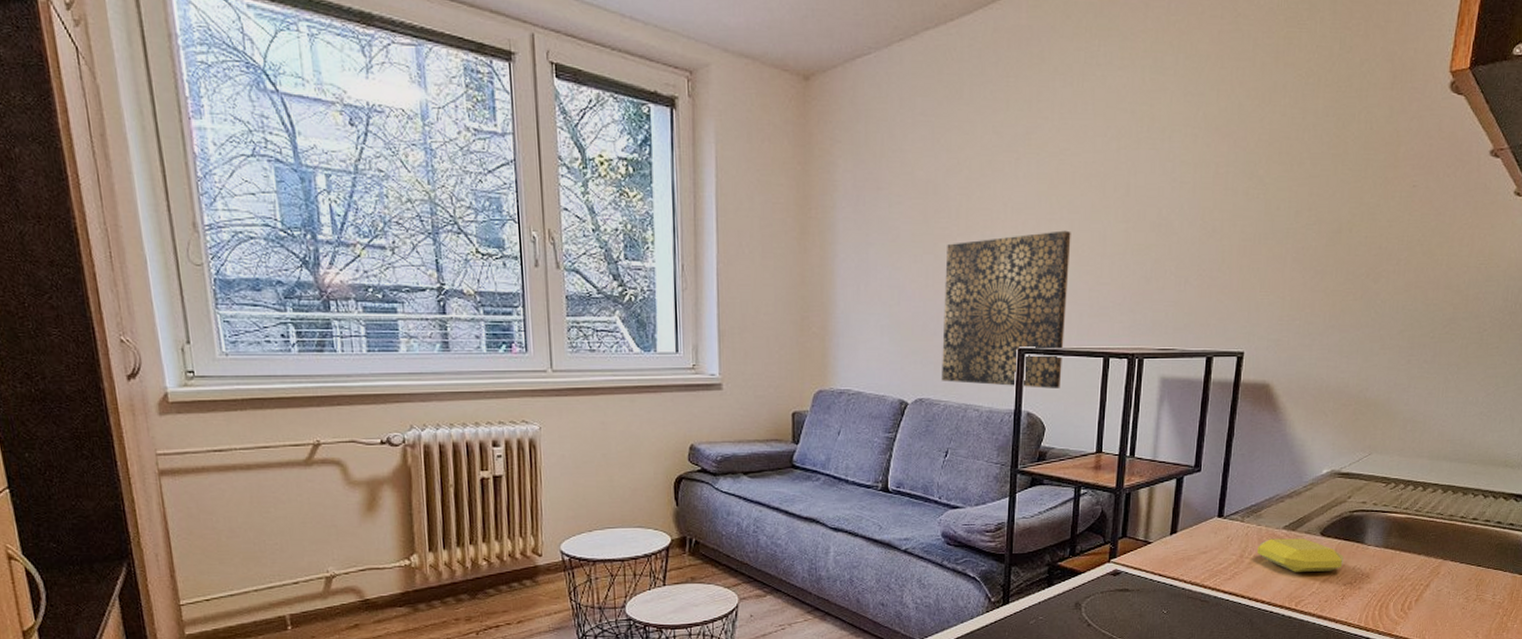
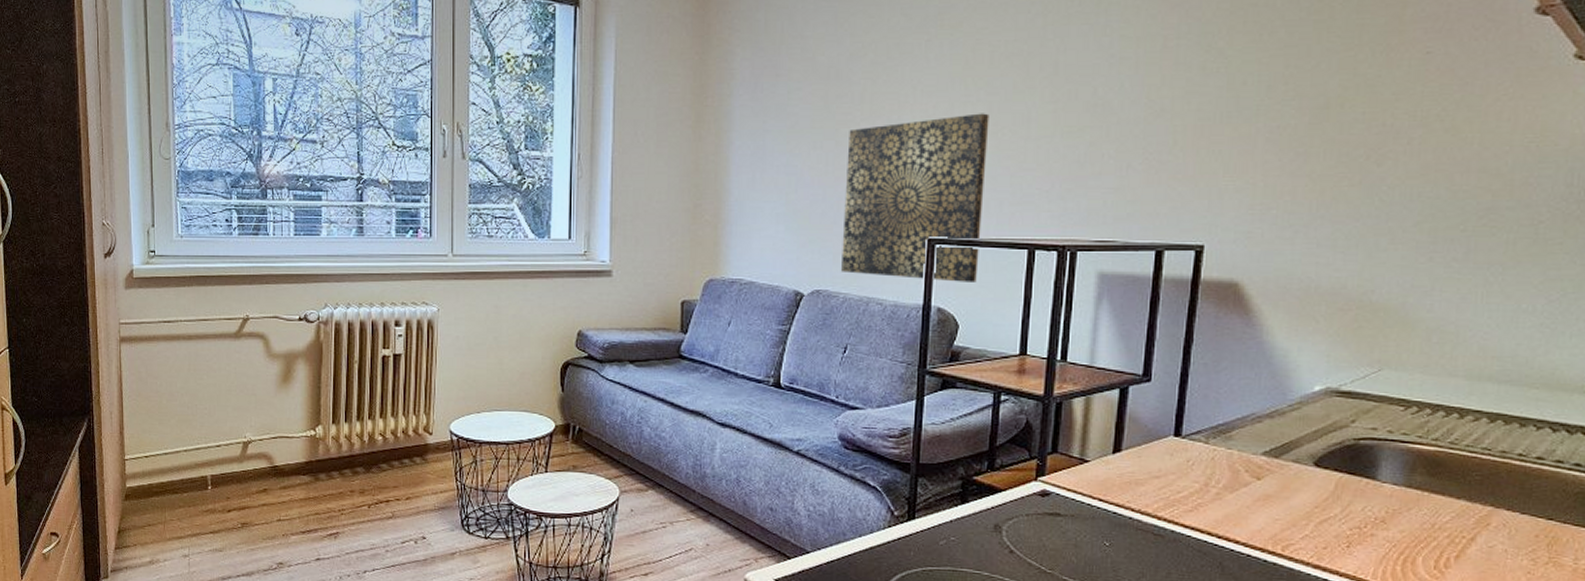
soap bar: present [1257,538,1344,572] -> none [1228,466,1348,511]

